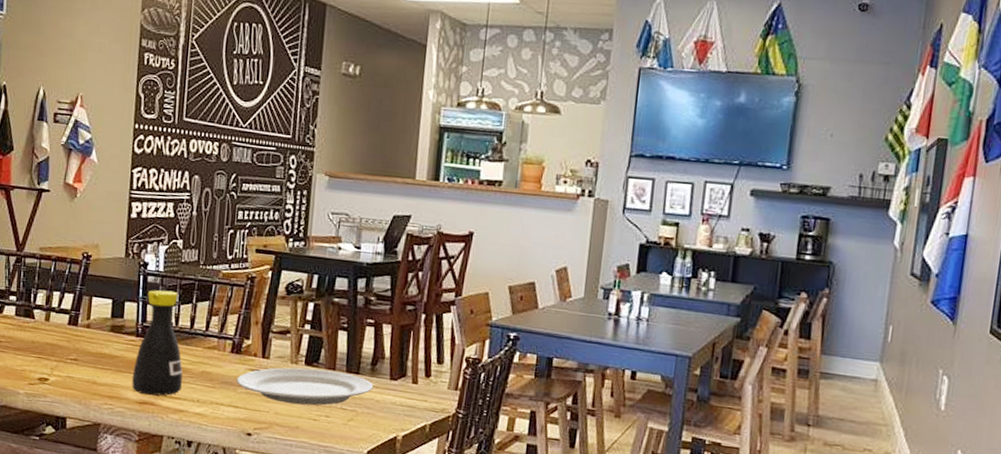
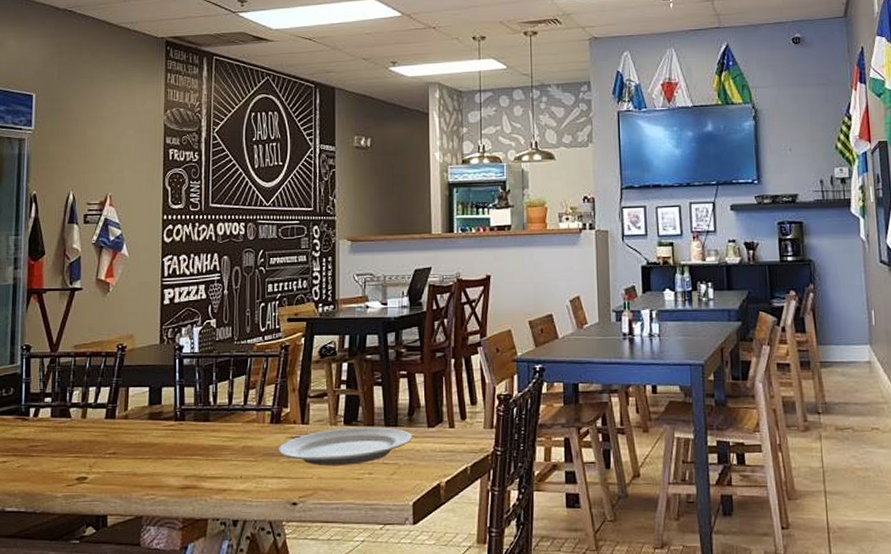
bottle: present [132,290,183,396] -> none [173,370,224,479]

